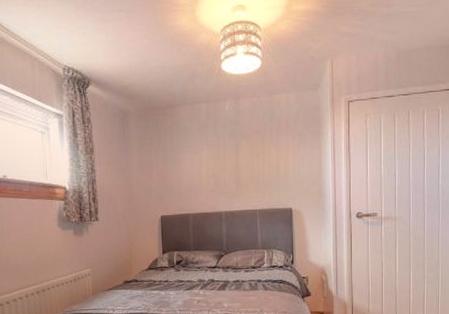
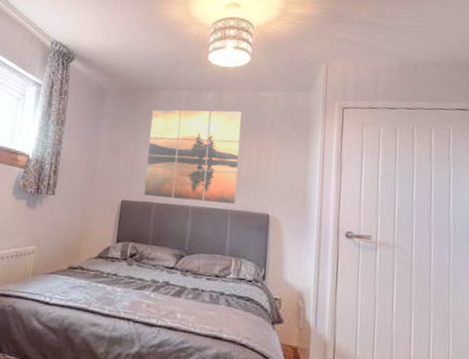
wall art: none [175,117,262,209] -> present [144,109,242,204]

